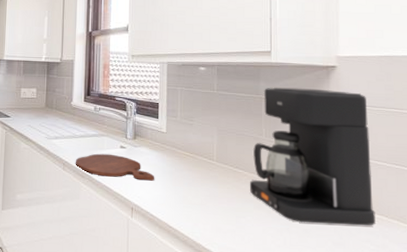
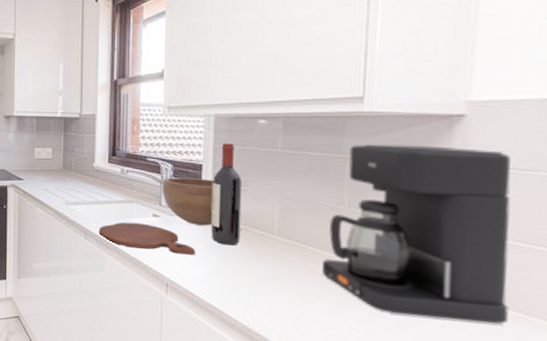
bowl: none [127,114,168,155] -> present [162,177,214,226]
wine bottle: none [166,85,190,171] -> present [211,143,243,246]

